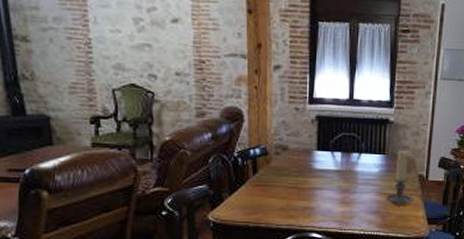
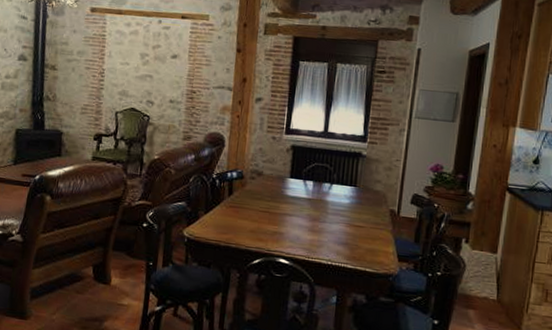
candle holder: present [385,150,415,206] -> none [354,183,385,240]

